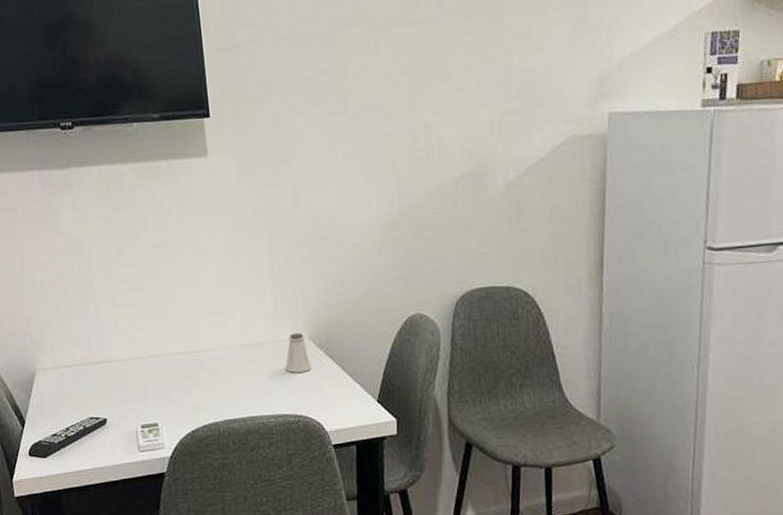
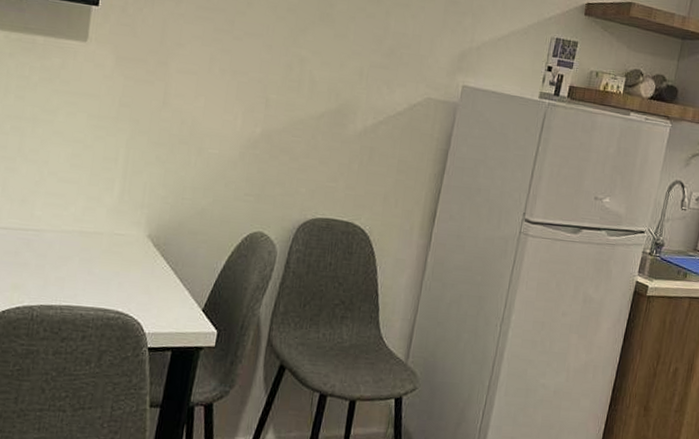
saltshaker: present [285,333,312,373] -> none [117,229,145,270]

